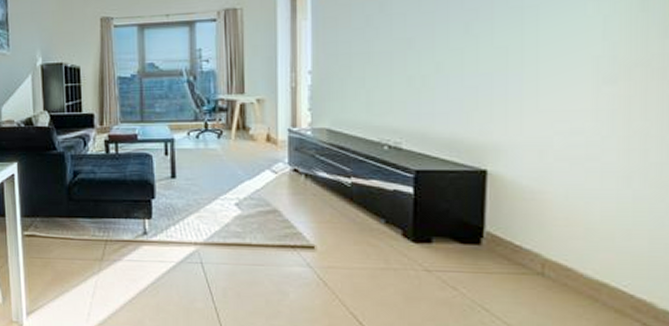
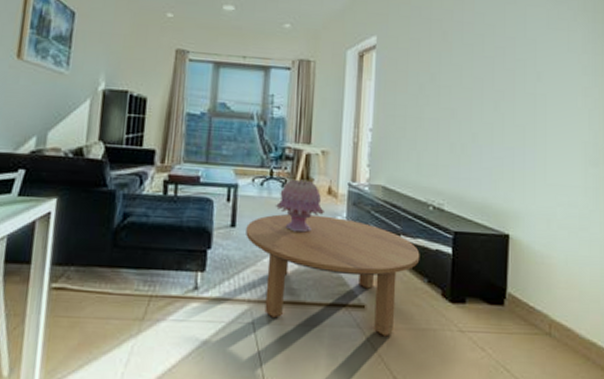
coffee table: none [186,162,375,275] -> present [246,214,420,337]
decorative vase: none [212,129,264,180] -> present [275,179,324,233]

